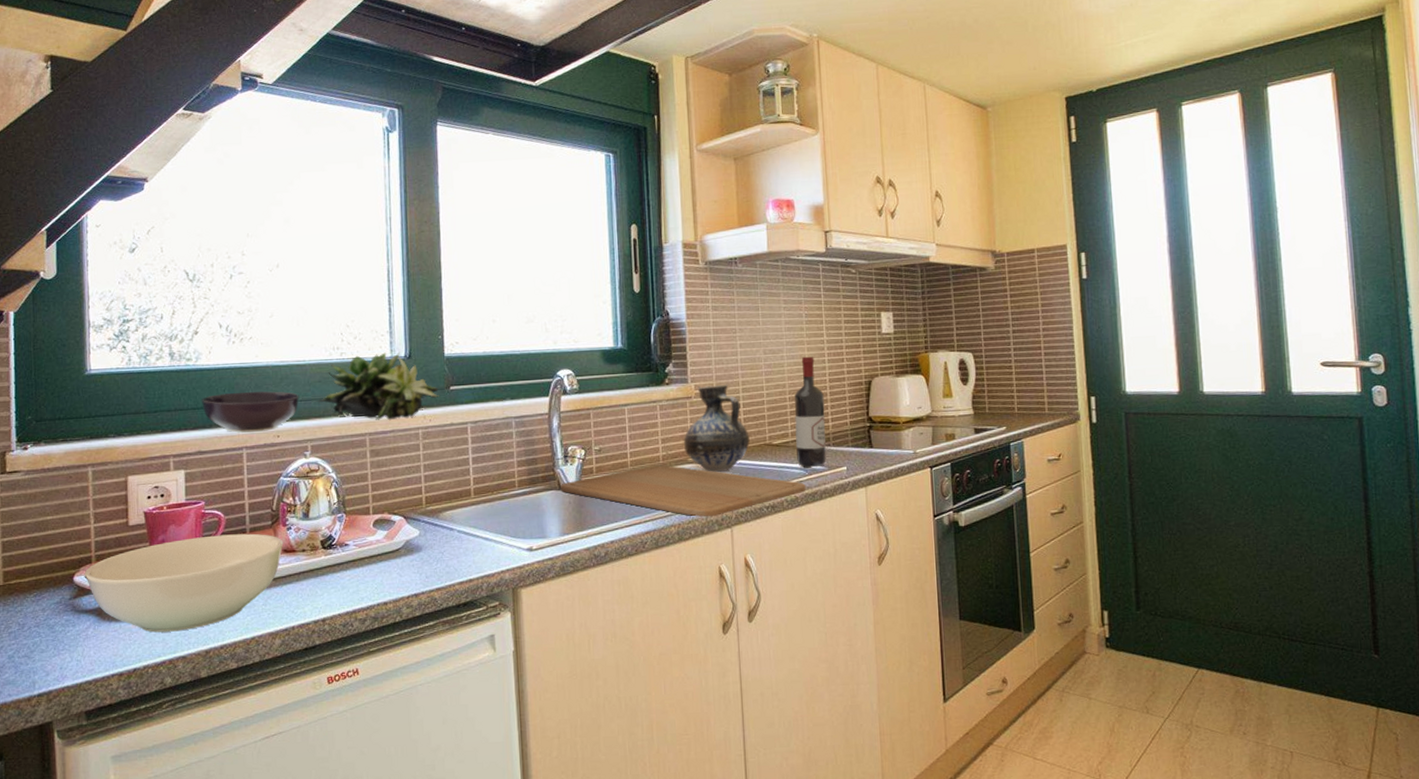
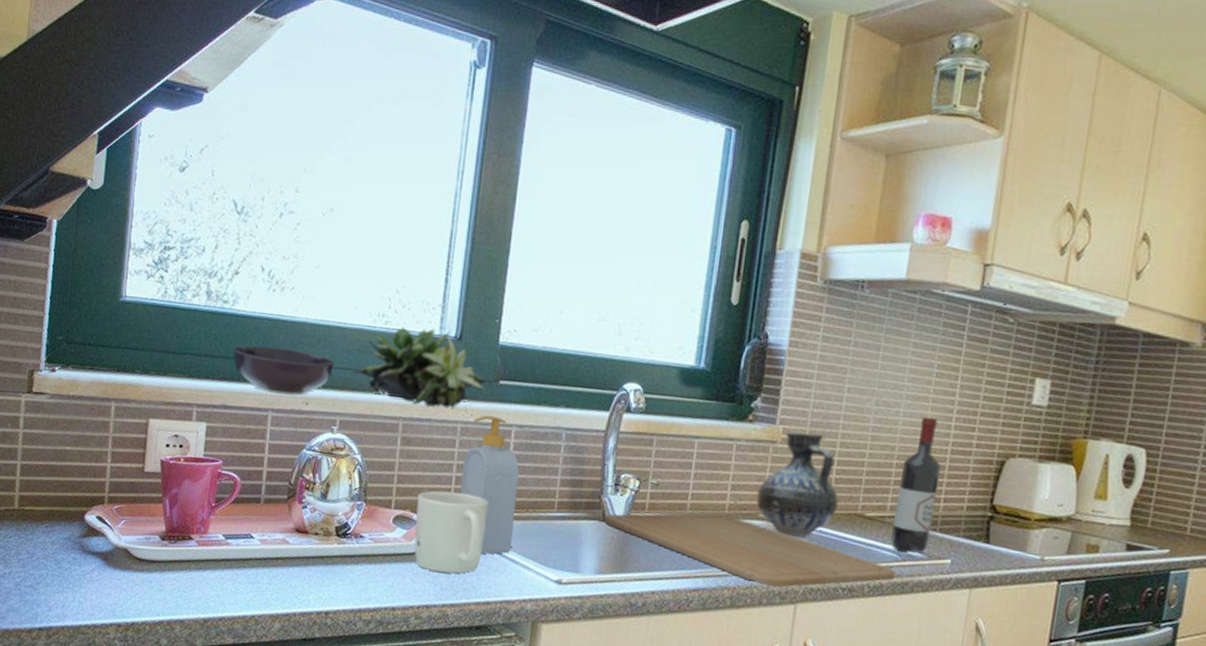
bowl: present [84,533,284,633] -> none [95,496,297,594]
mug: none [392,488,459,562] -> present [414,490,489,574]
soap bottle: none [429,417,483,538] -> present [460,415,520,554]

